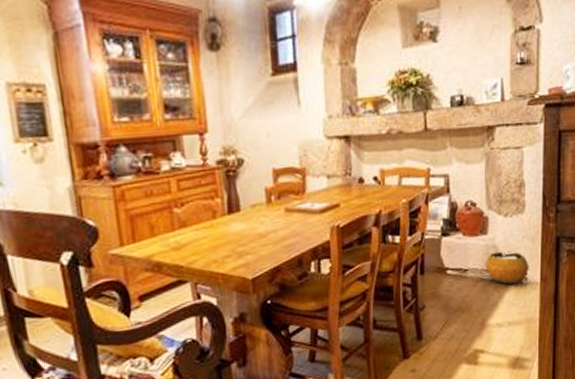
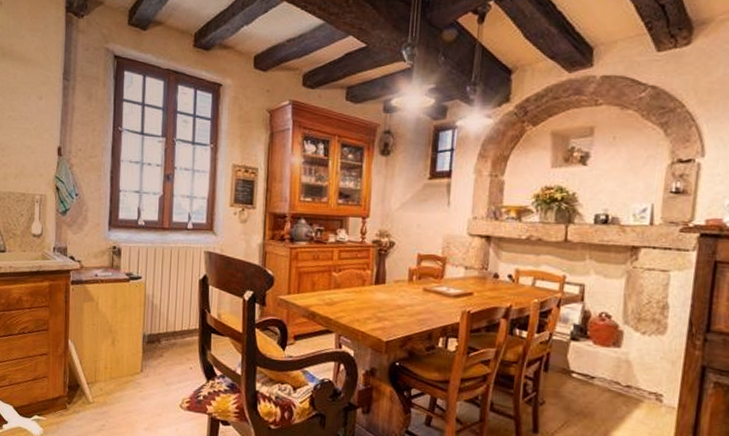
clay pot: present [485,251,529,285] -> none [615,366,666,405]

